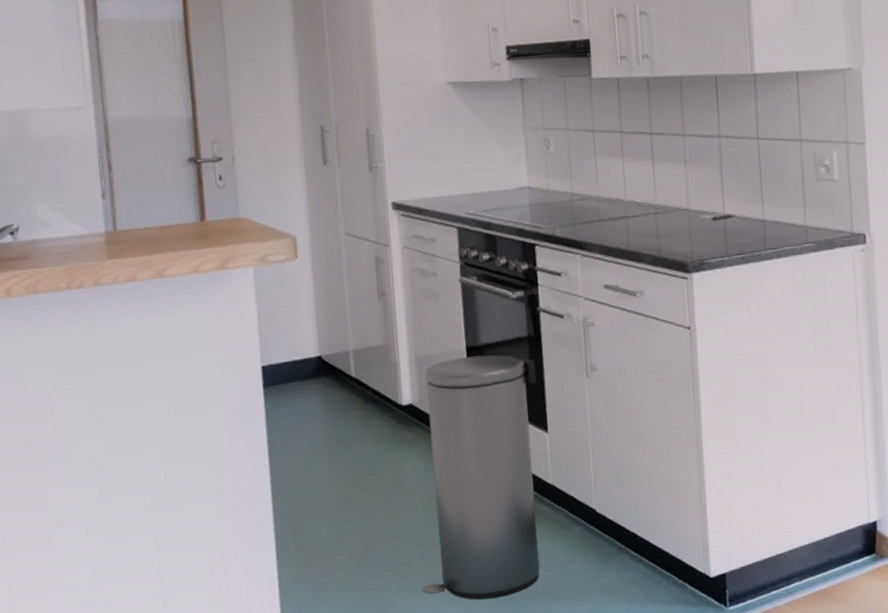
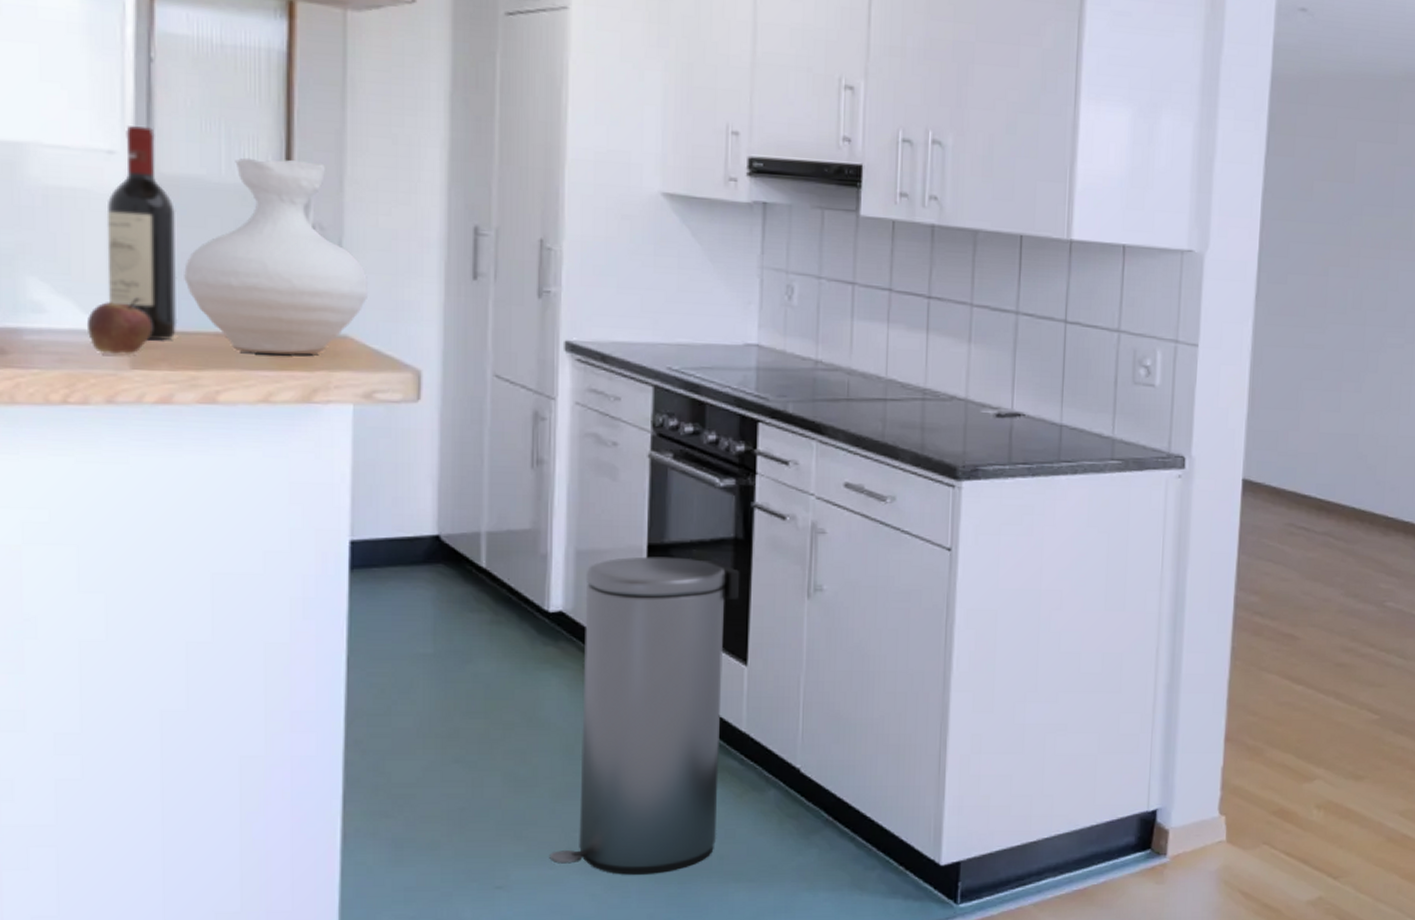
fruit: none [76,208,118,251] -> present [86,297,153,355]
wine bottle: none [81,87,134,237] -> present [106,126,178,340]
ceramic jug: none [134,95,255,238] -> present [184,157,367,355]

